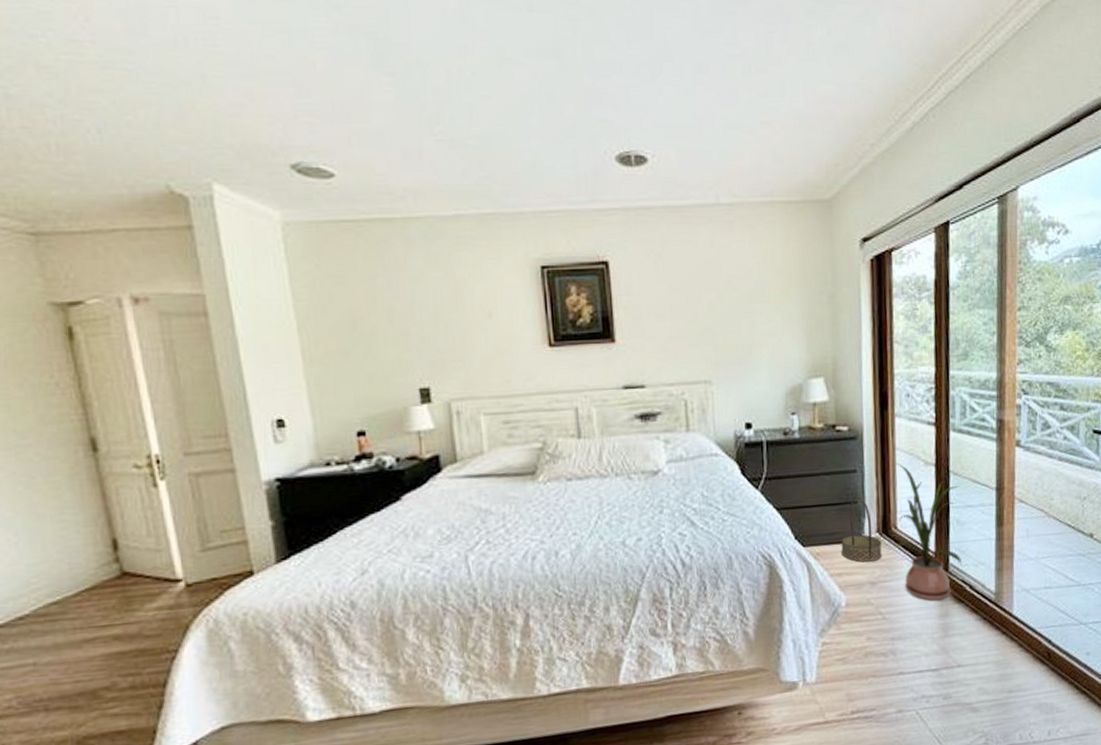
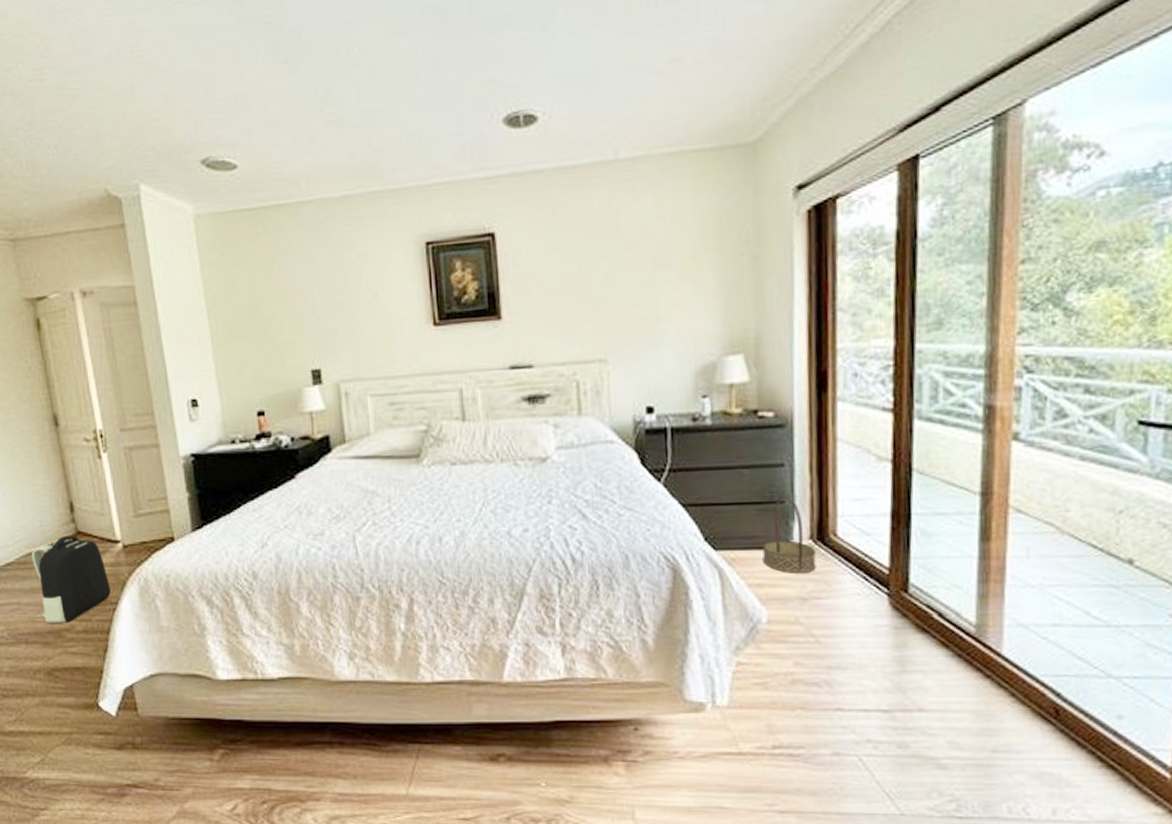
backpack: none [55,577,168,684] -> present [31,536,111,623]
house plant: present [895,463,961,601] -> none [833,457,927,627]

